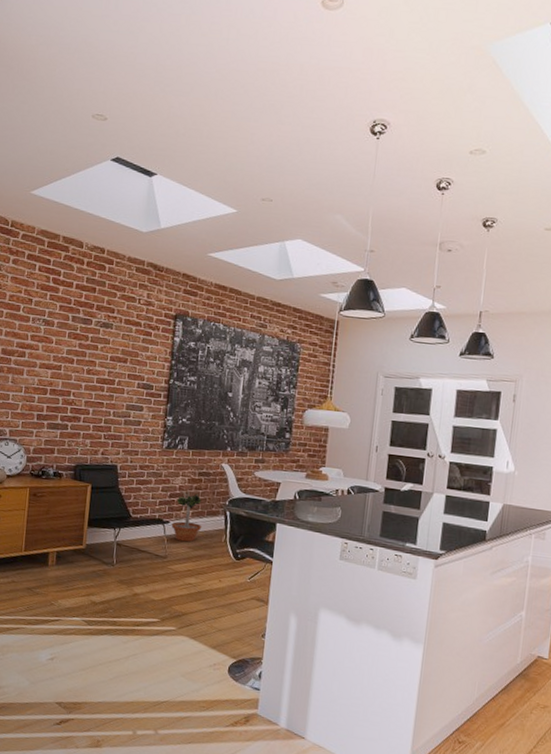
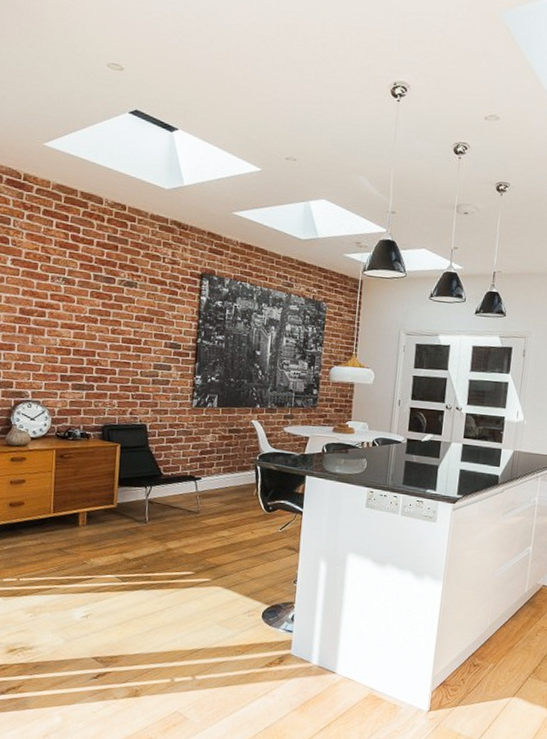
potted tree: present [171,490,202,542] -> none [202,447,234,497]

